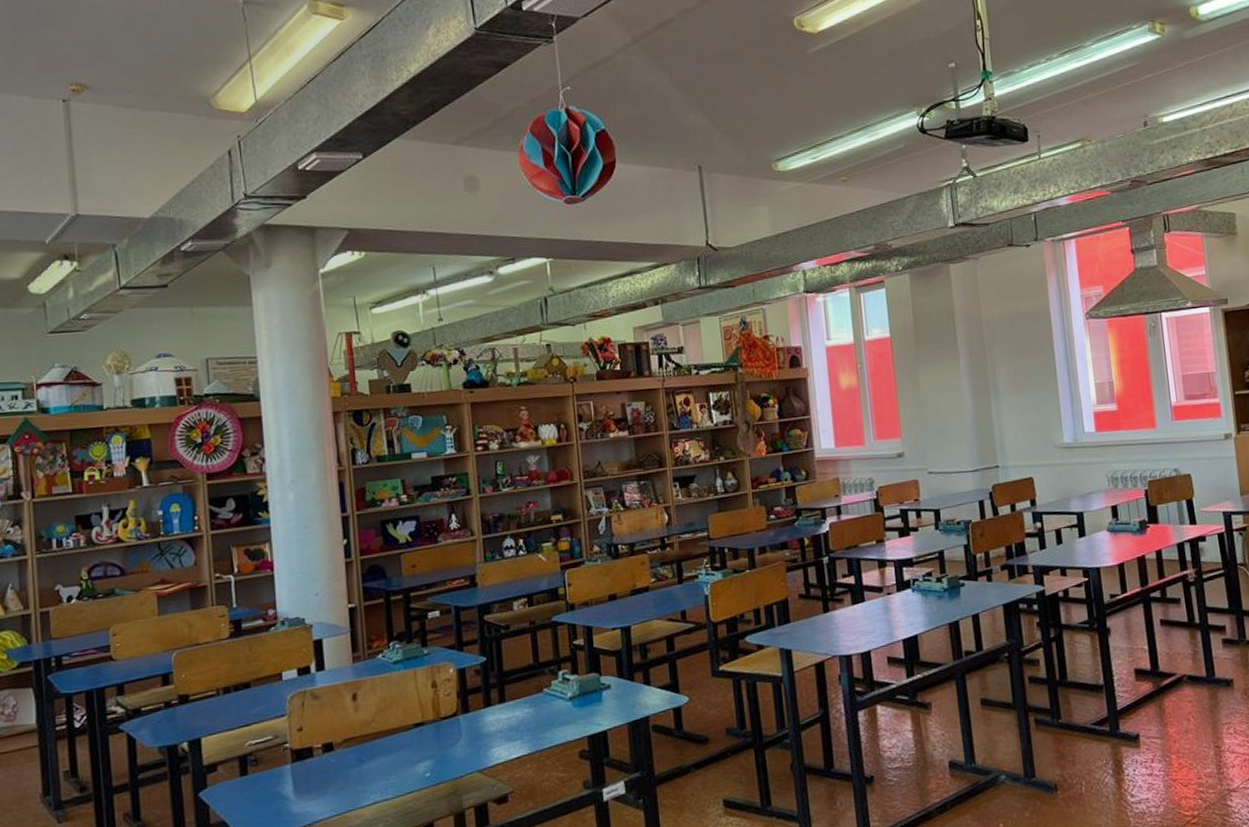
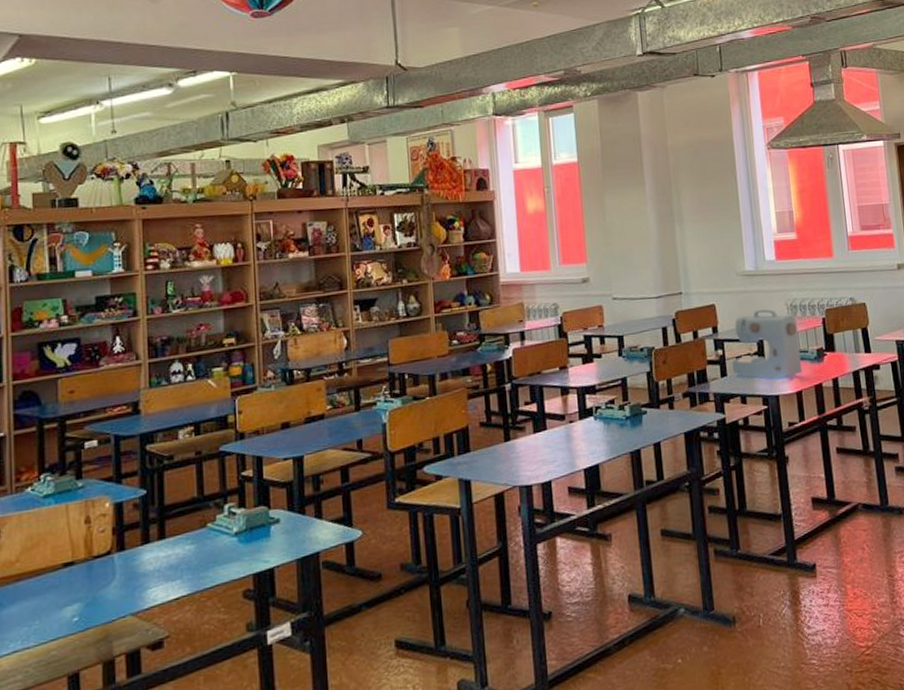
sewing machine: none [1051,481,1124,552] -> present [732,309,803,380]

